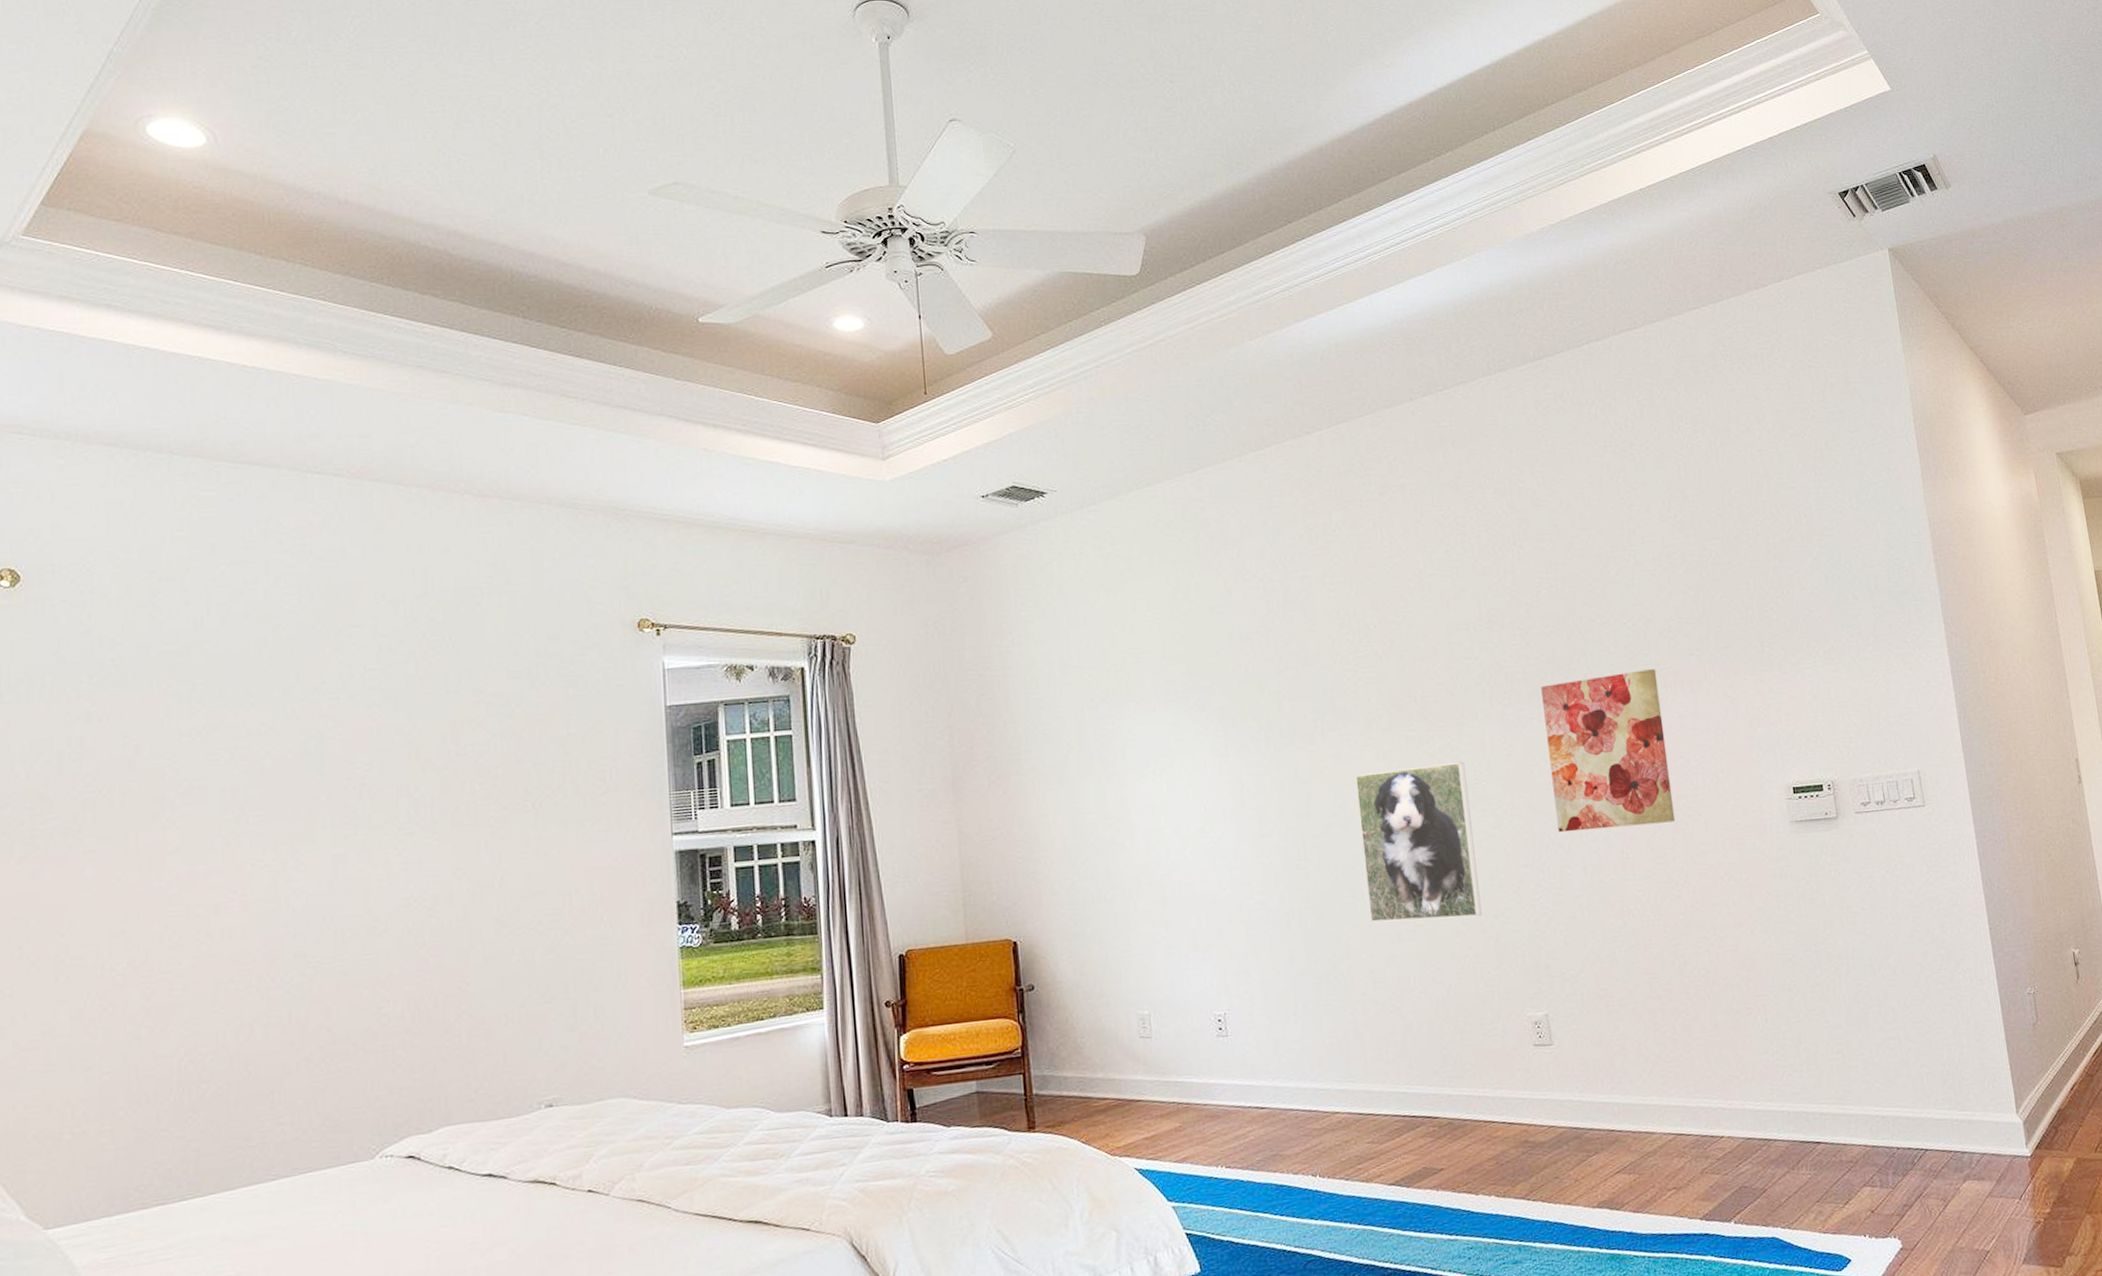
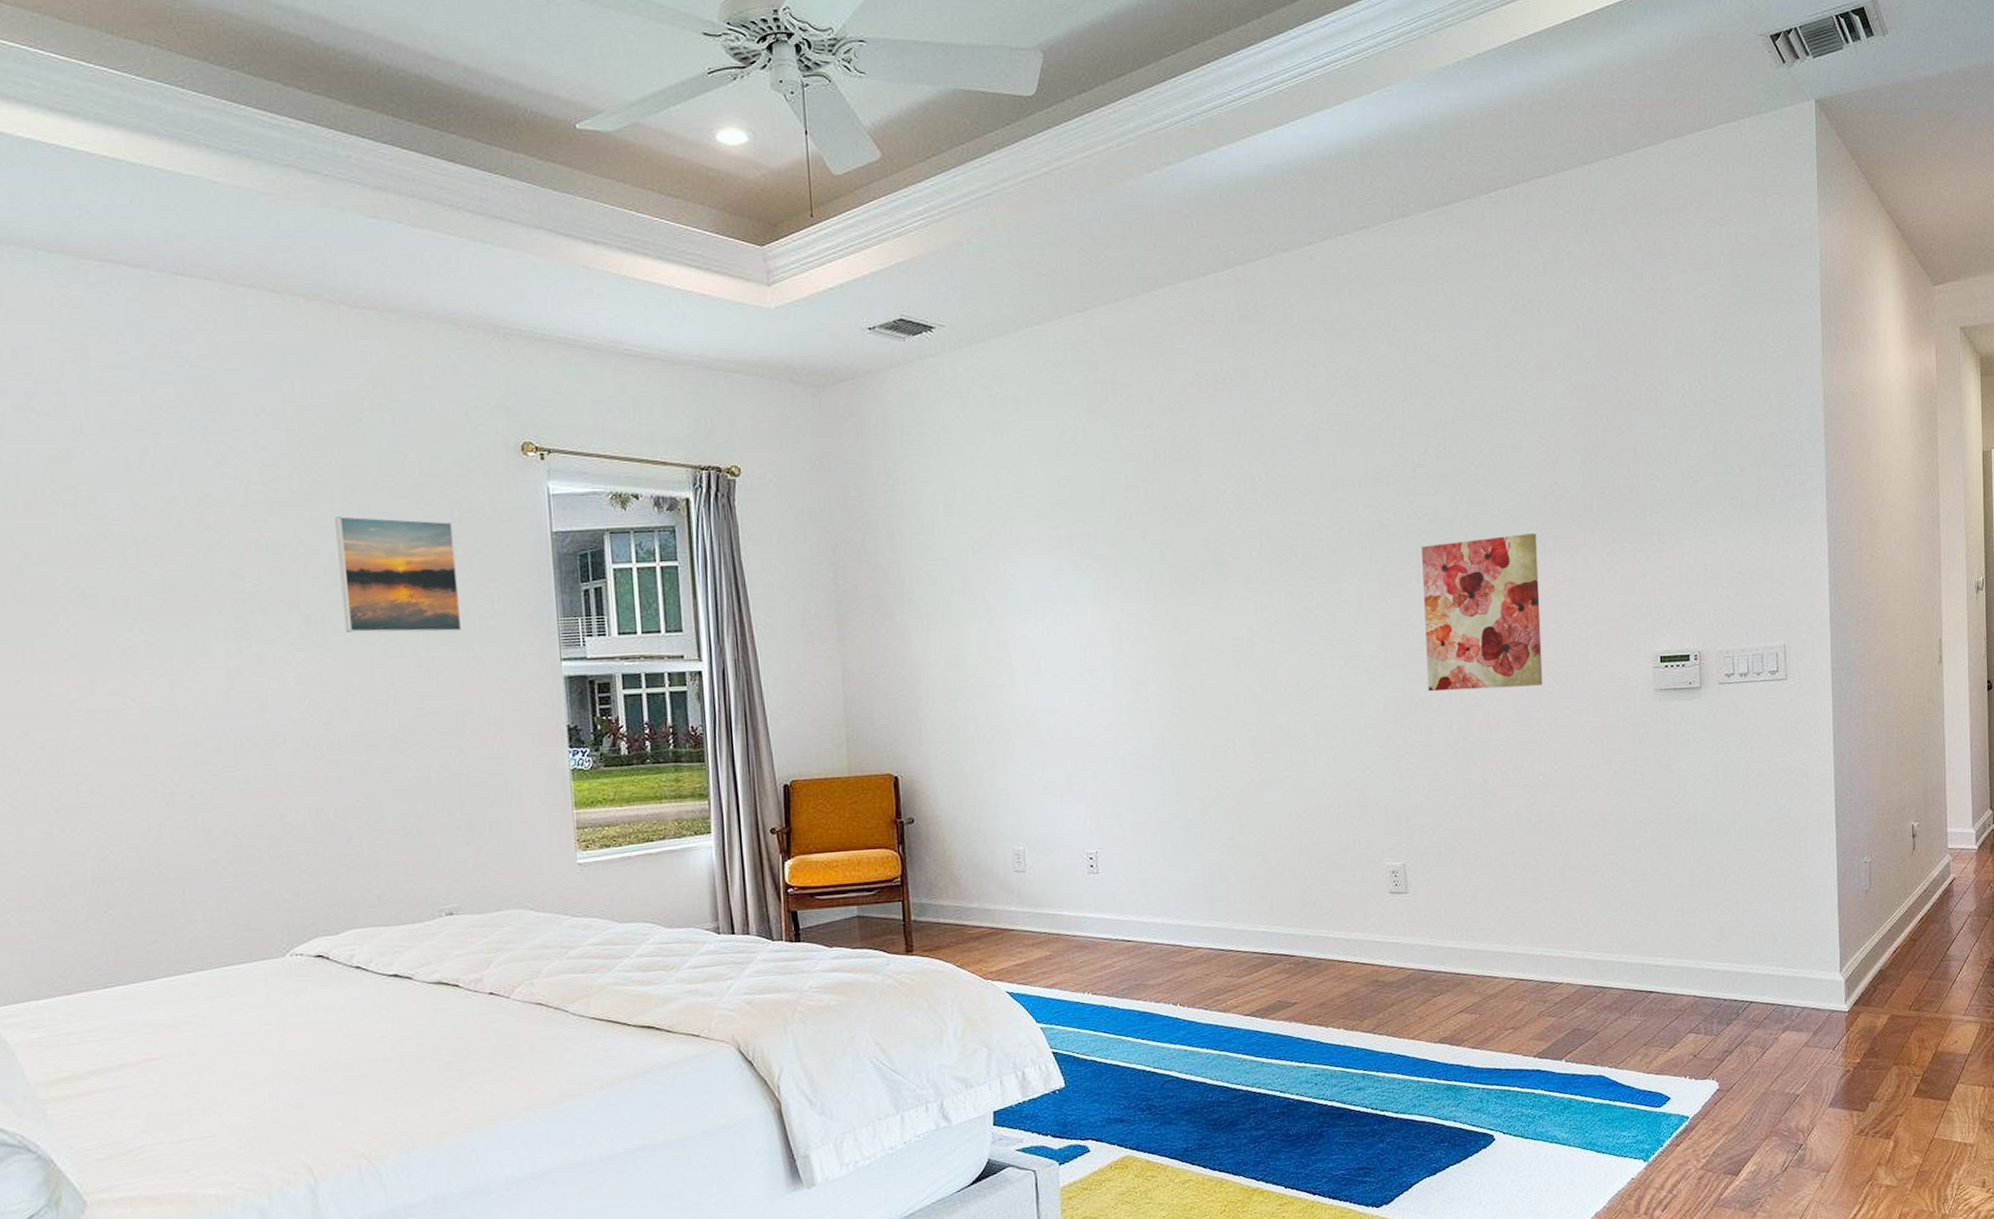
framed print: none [449,698,573,815] -> present [335,516,462,633]
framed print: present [1354,762,1482,923] -> none [1232,619,1349,772]

